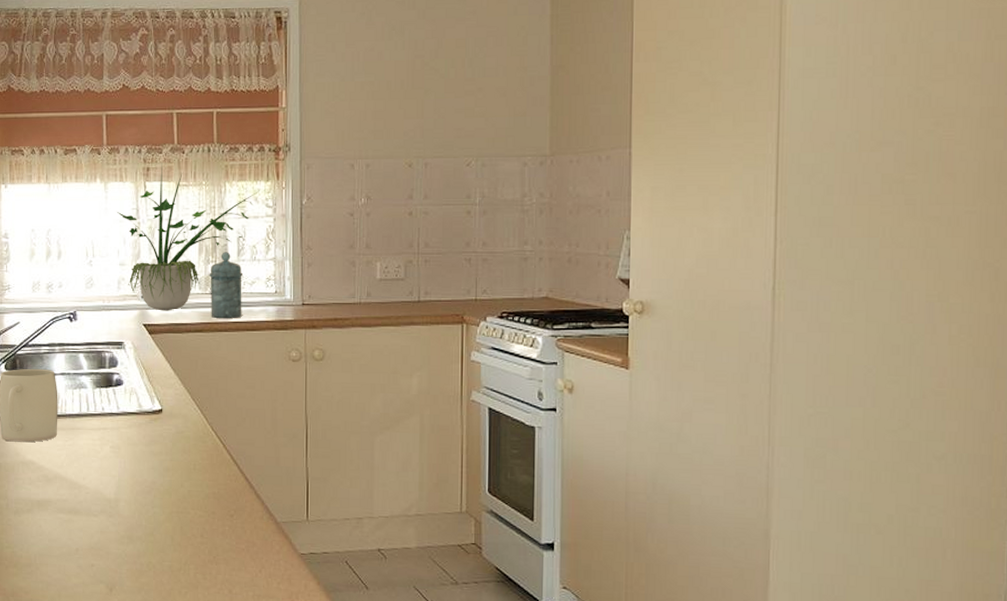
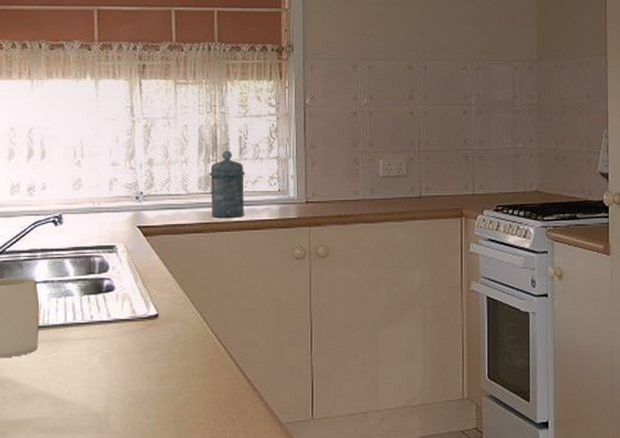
potted plant: present [117,162,257,311] -> none [109,60,260,212]

